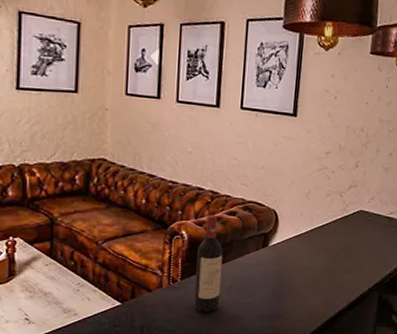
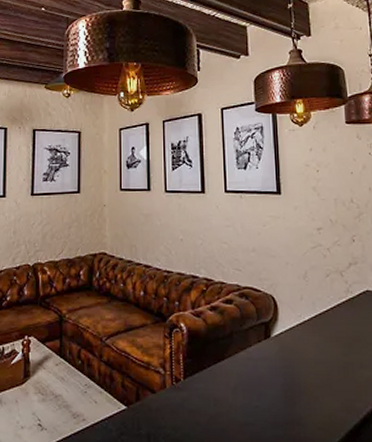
wine bottle: present [194,214,223,313] -> none [197,304,226,418]

